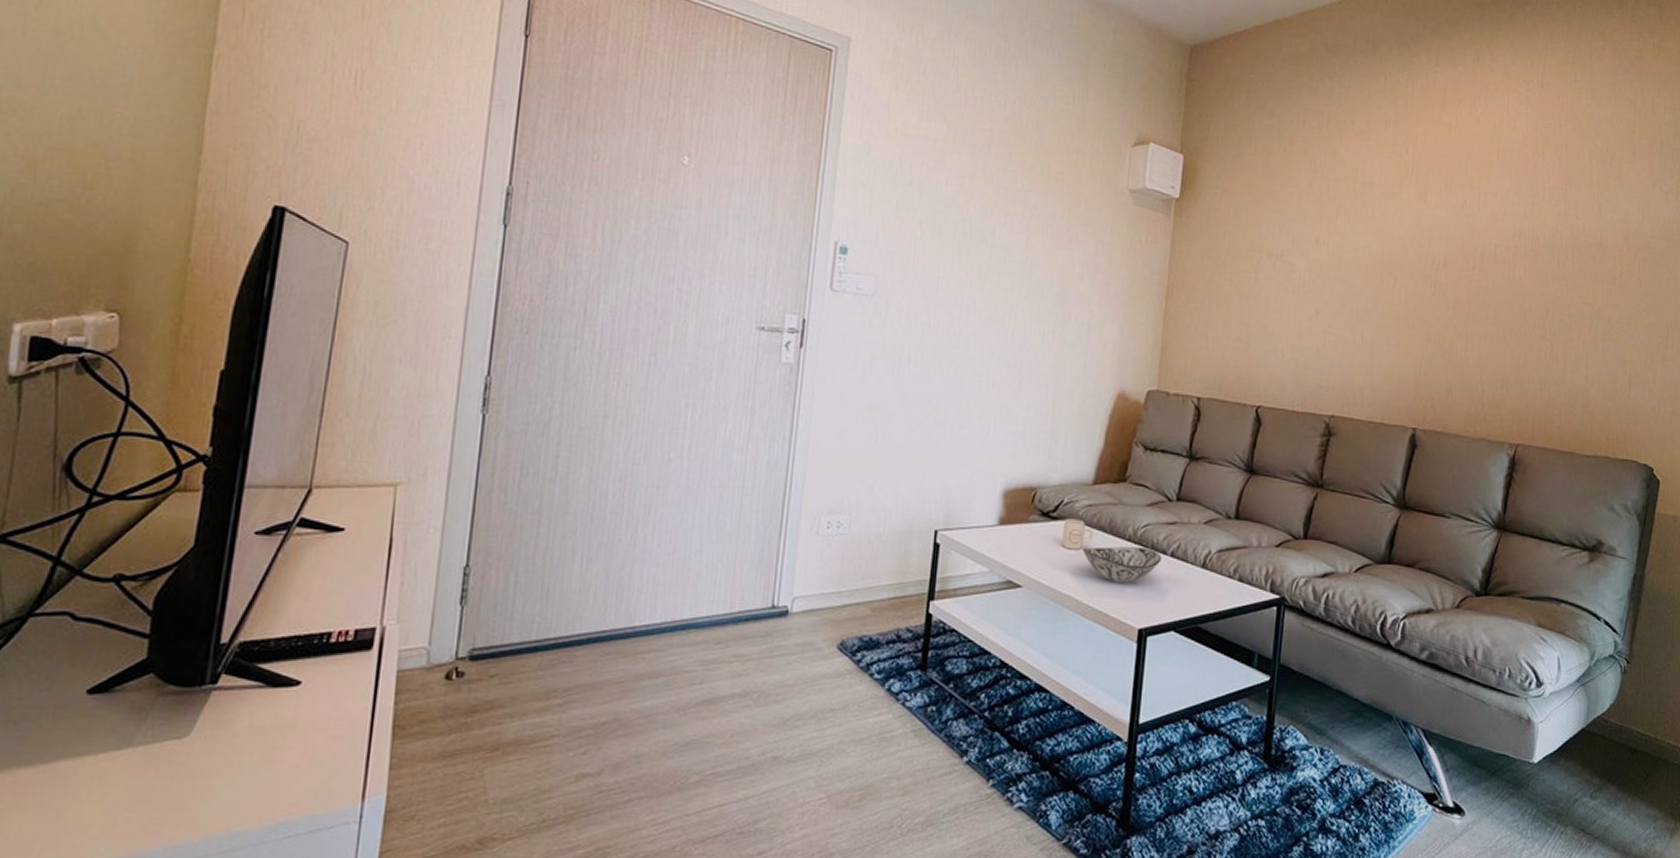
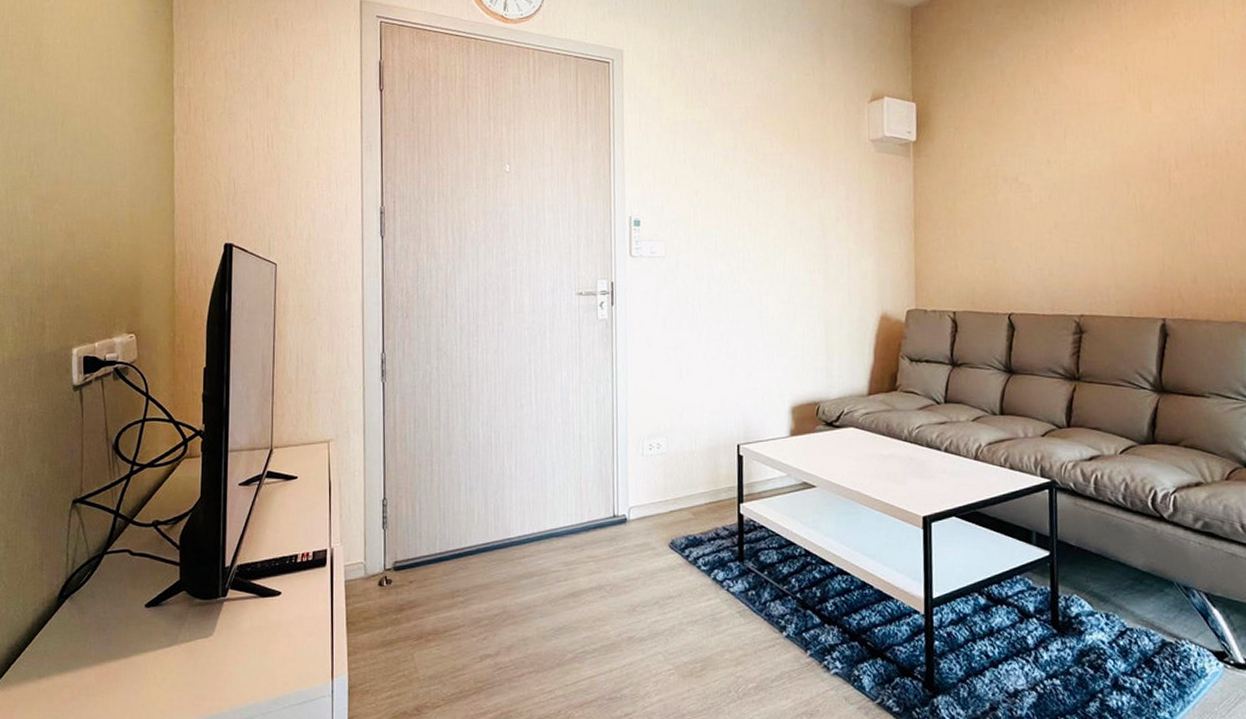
mug: present [1062,518,1094,550] -> none [846,426,873,452]
decorative bowl: present [1082,546,1162,583] -> none [864,445,937,478]

